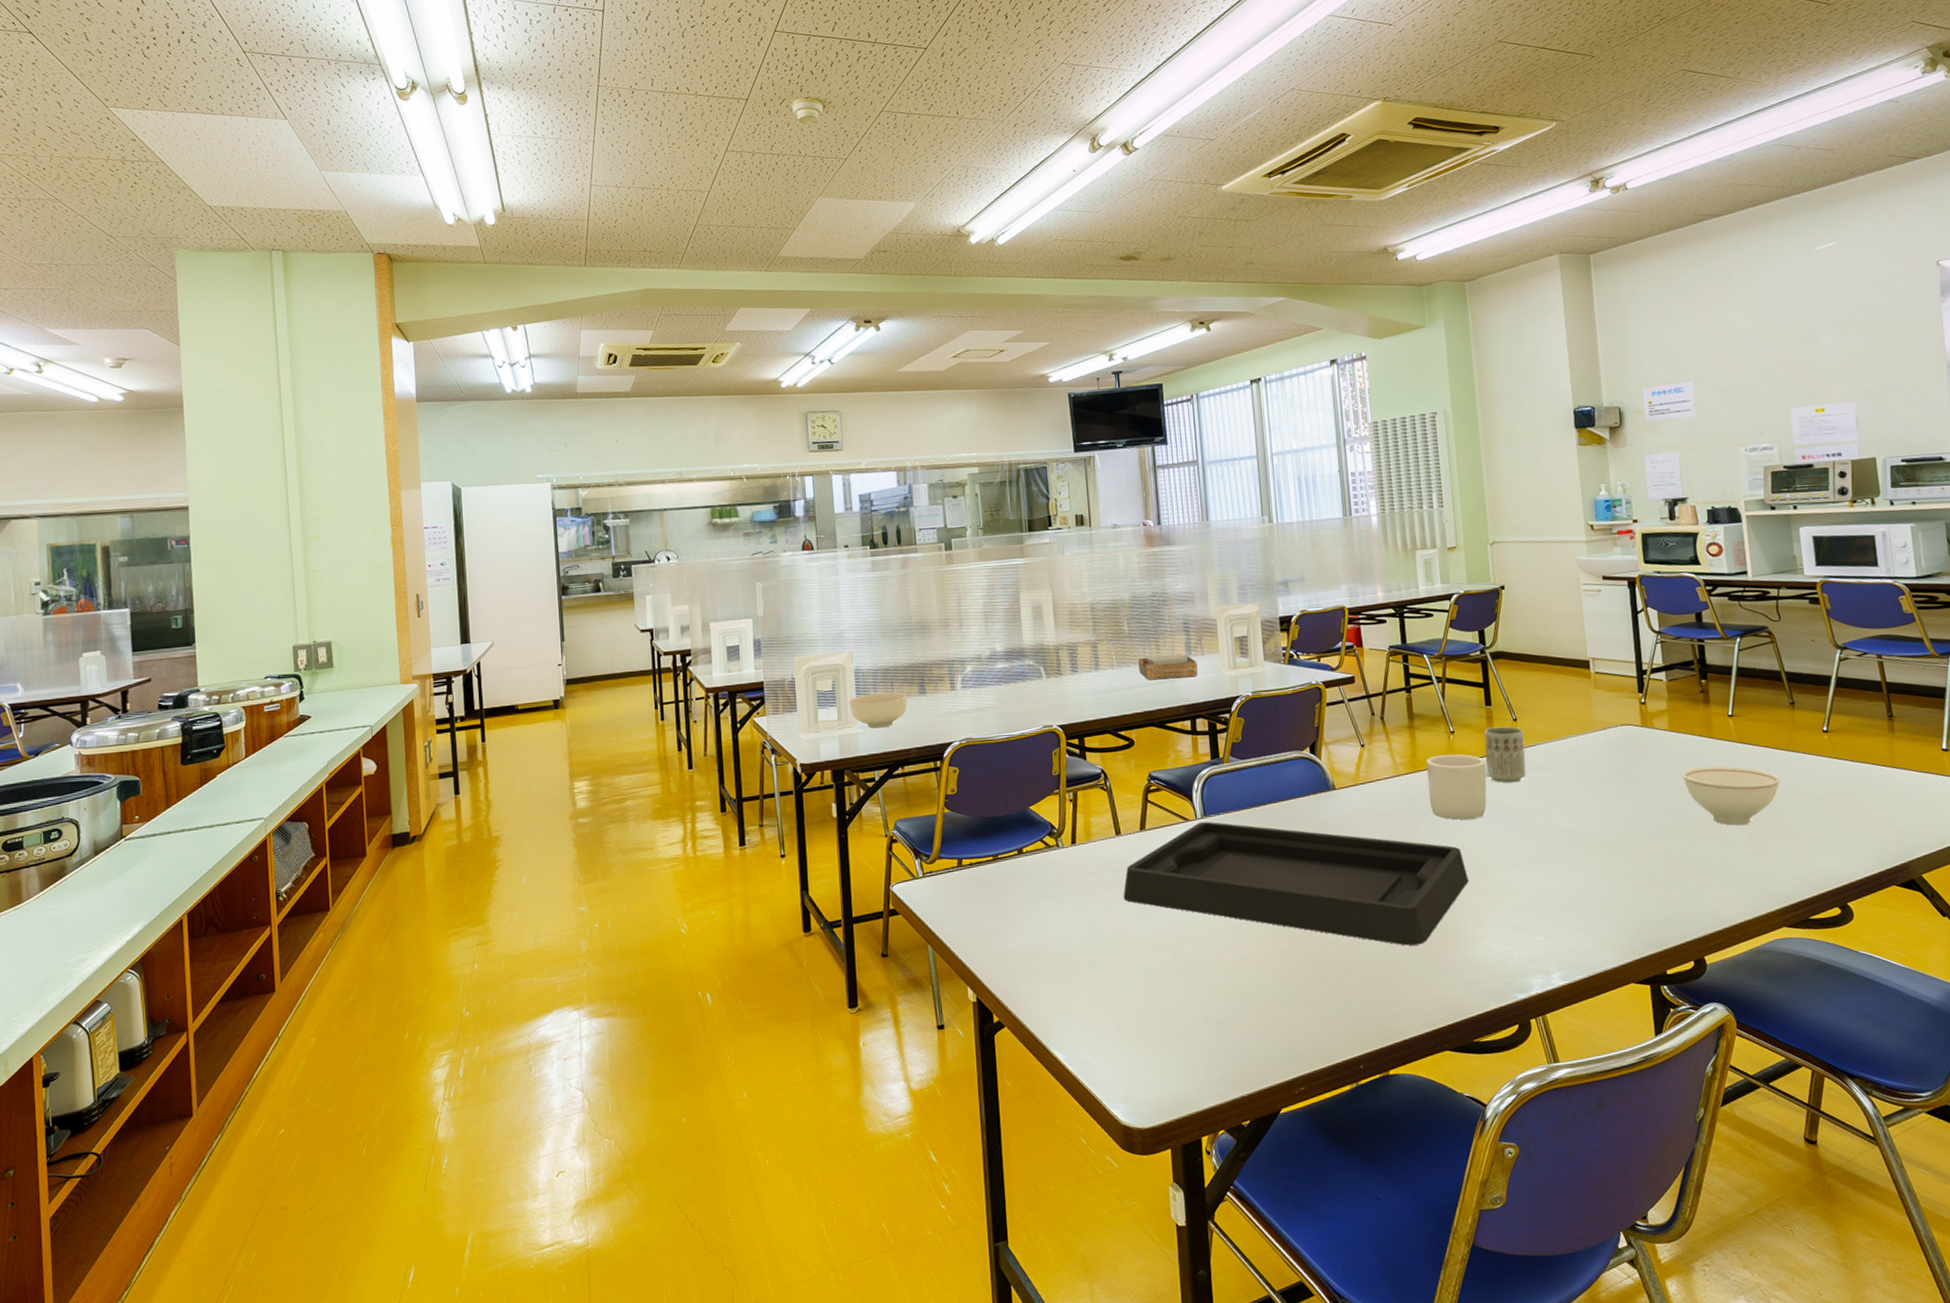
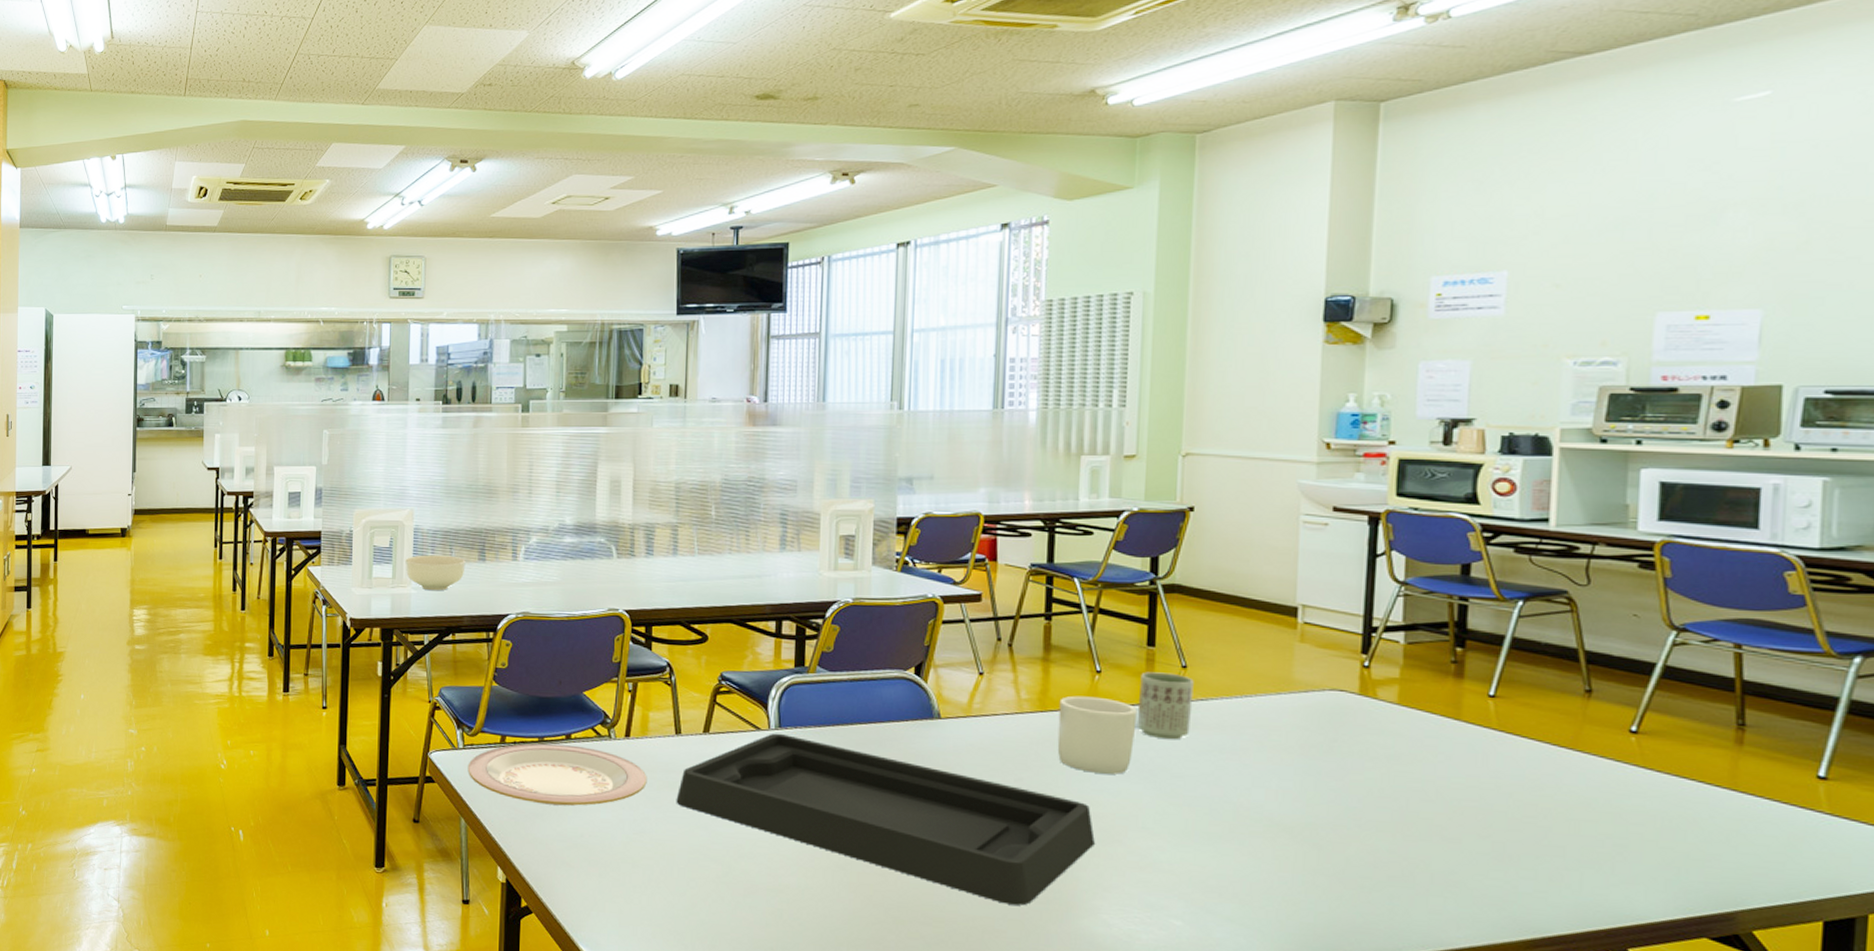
plate: none [929,858,1096,920] -> present [467,743,647,806]
napkin holder: present [1138,653,1198,681] -> none [723,546,791,575]
bowl: present [1682,766,1781,825] -> none [1408,753,1553,832]

